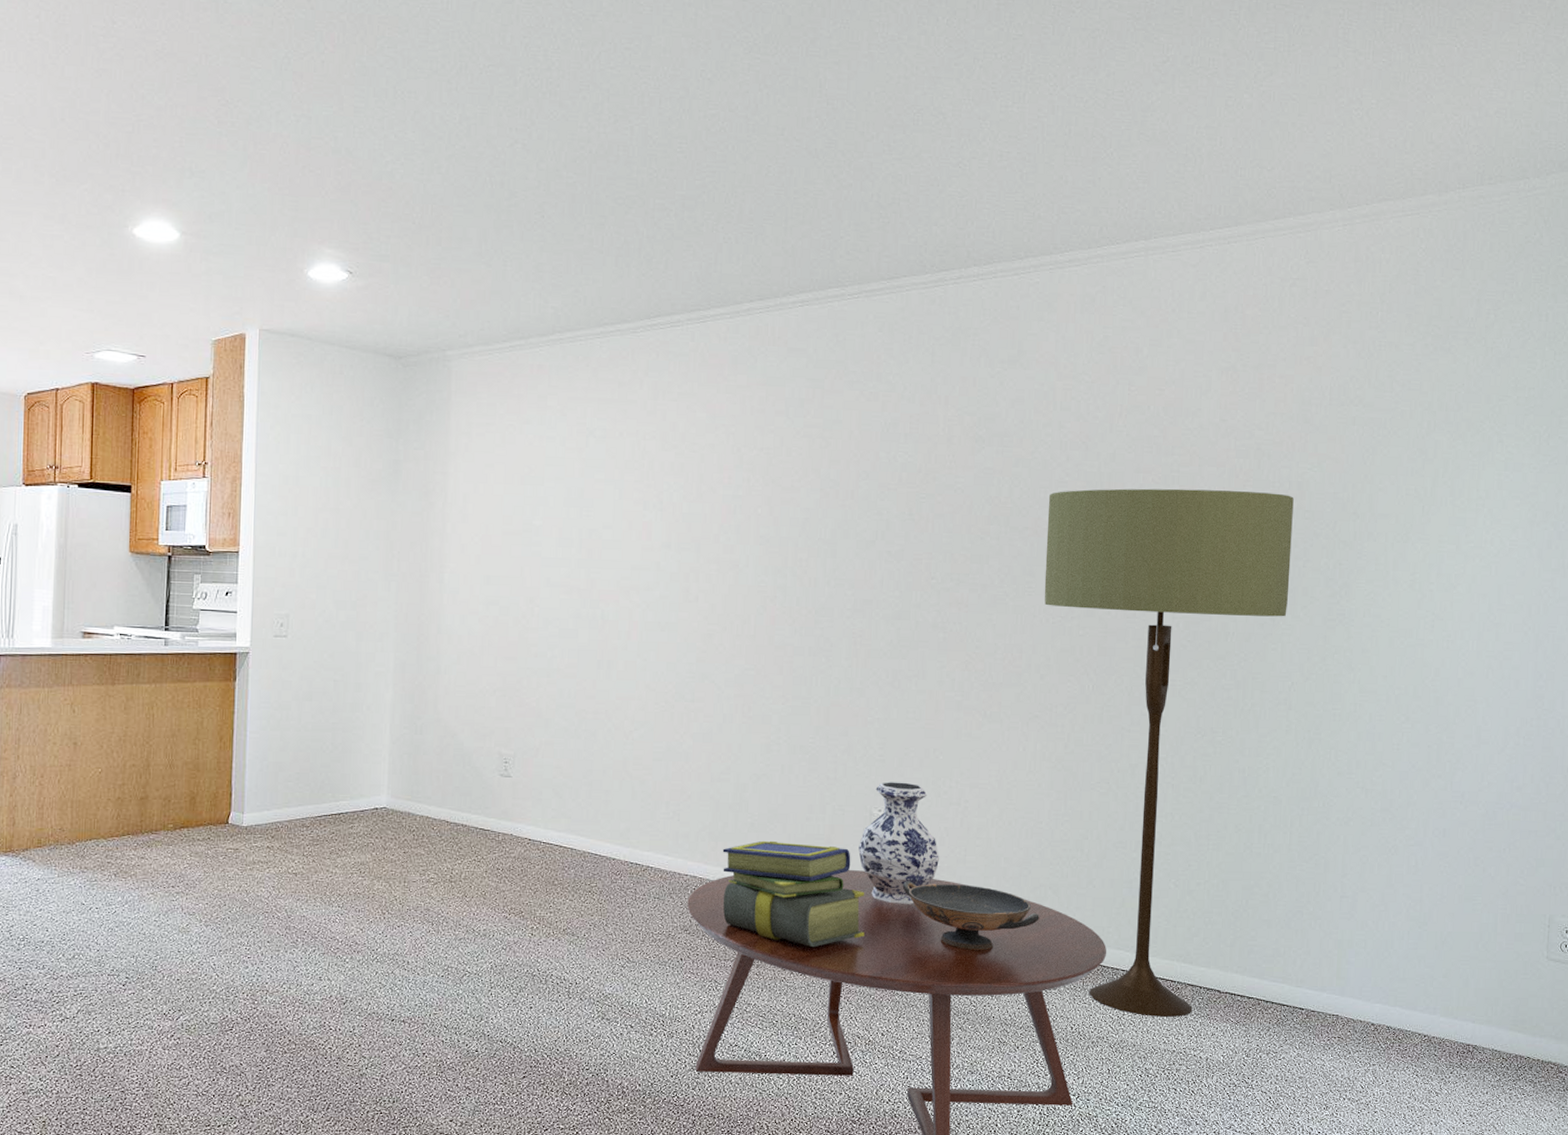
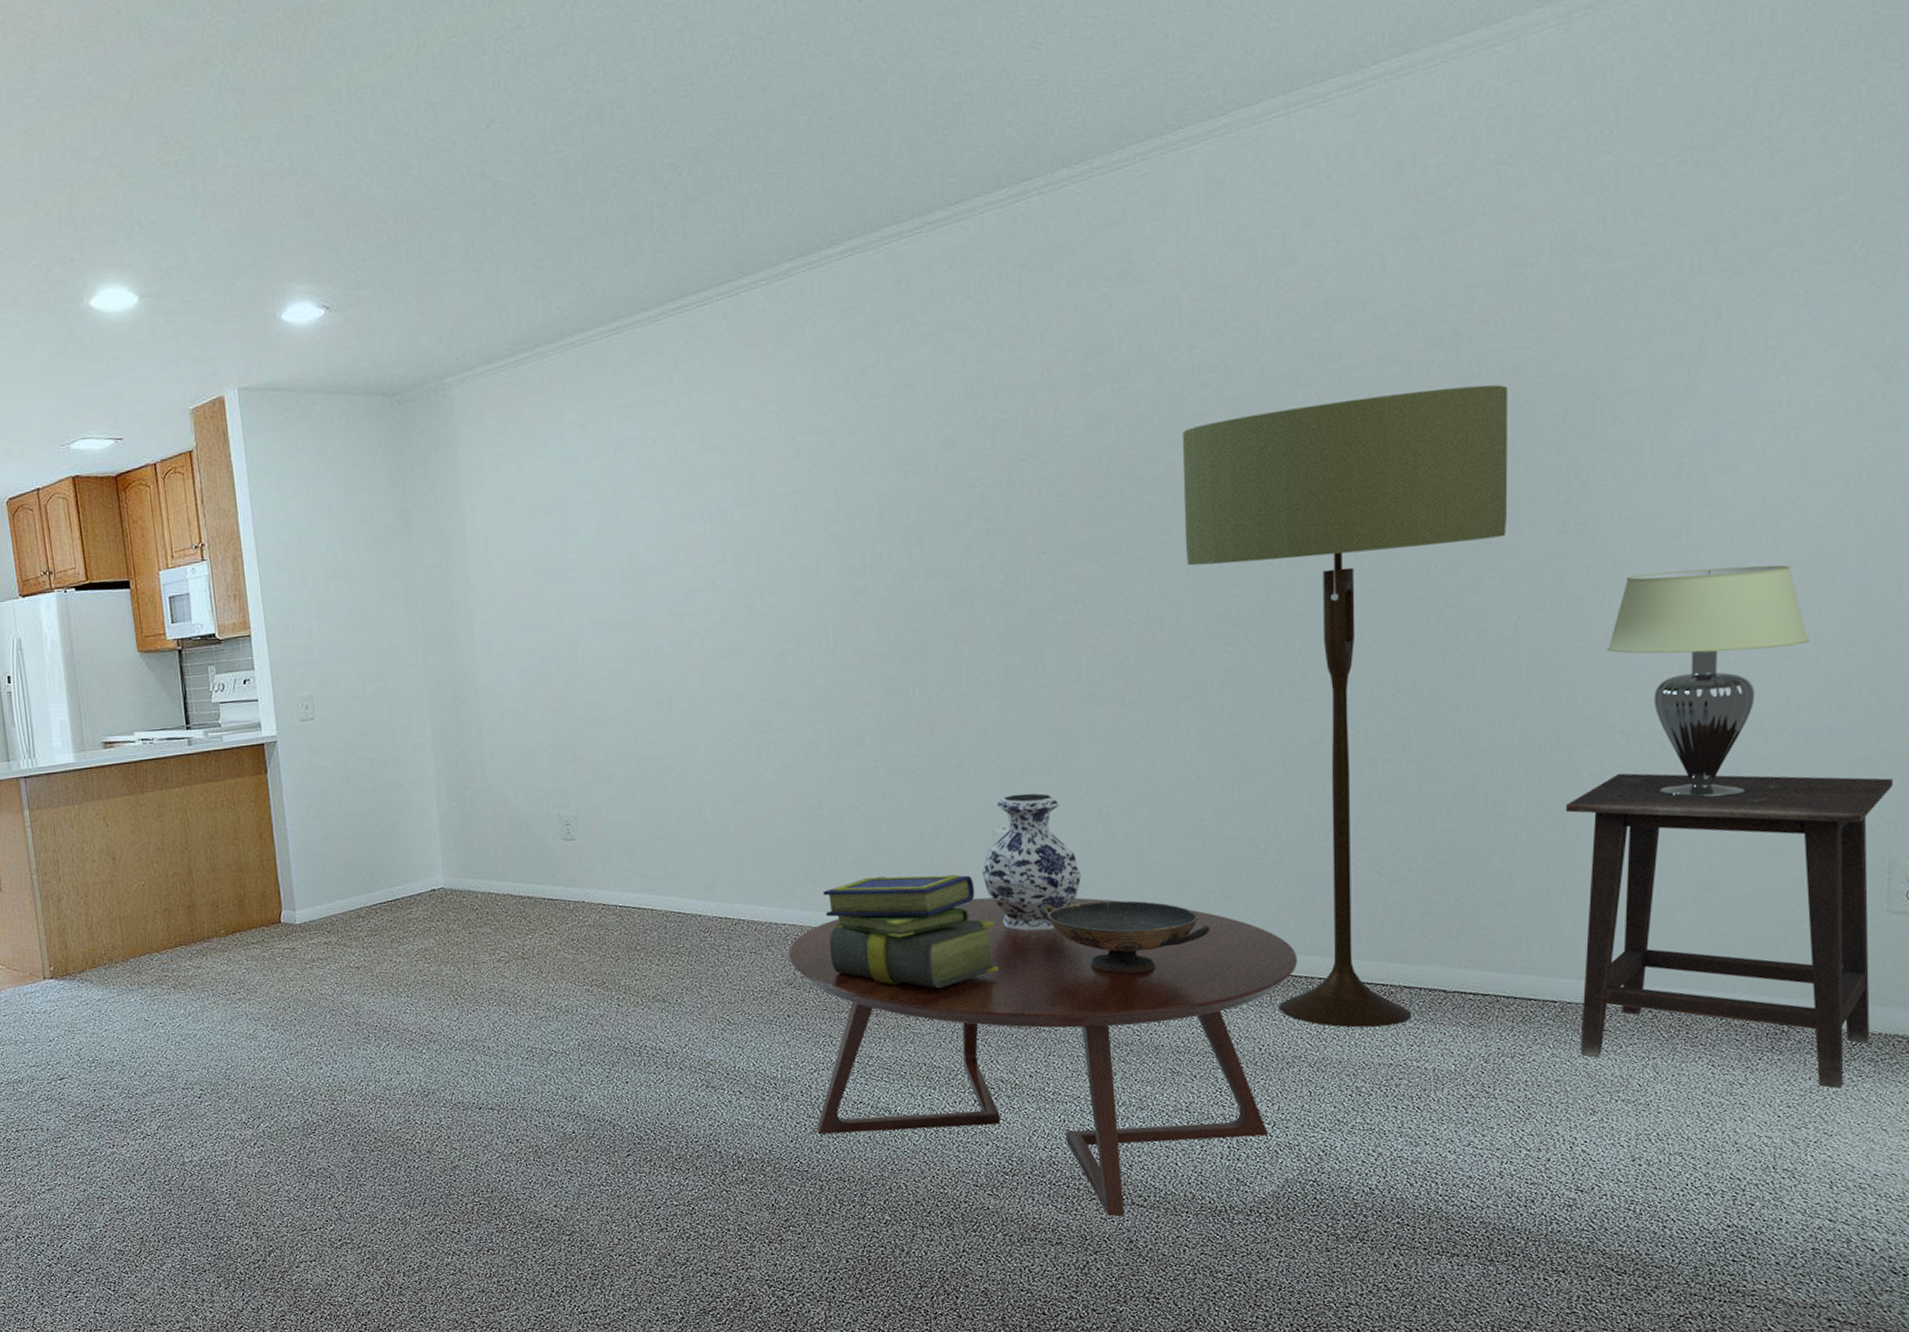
side table: none [1318,822,1554,1103] -> present [1565,773,1893,1089]
lampshade: none [1355,662,1499,851] -> present [1606,565,1809,798]

